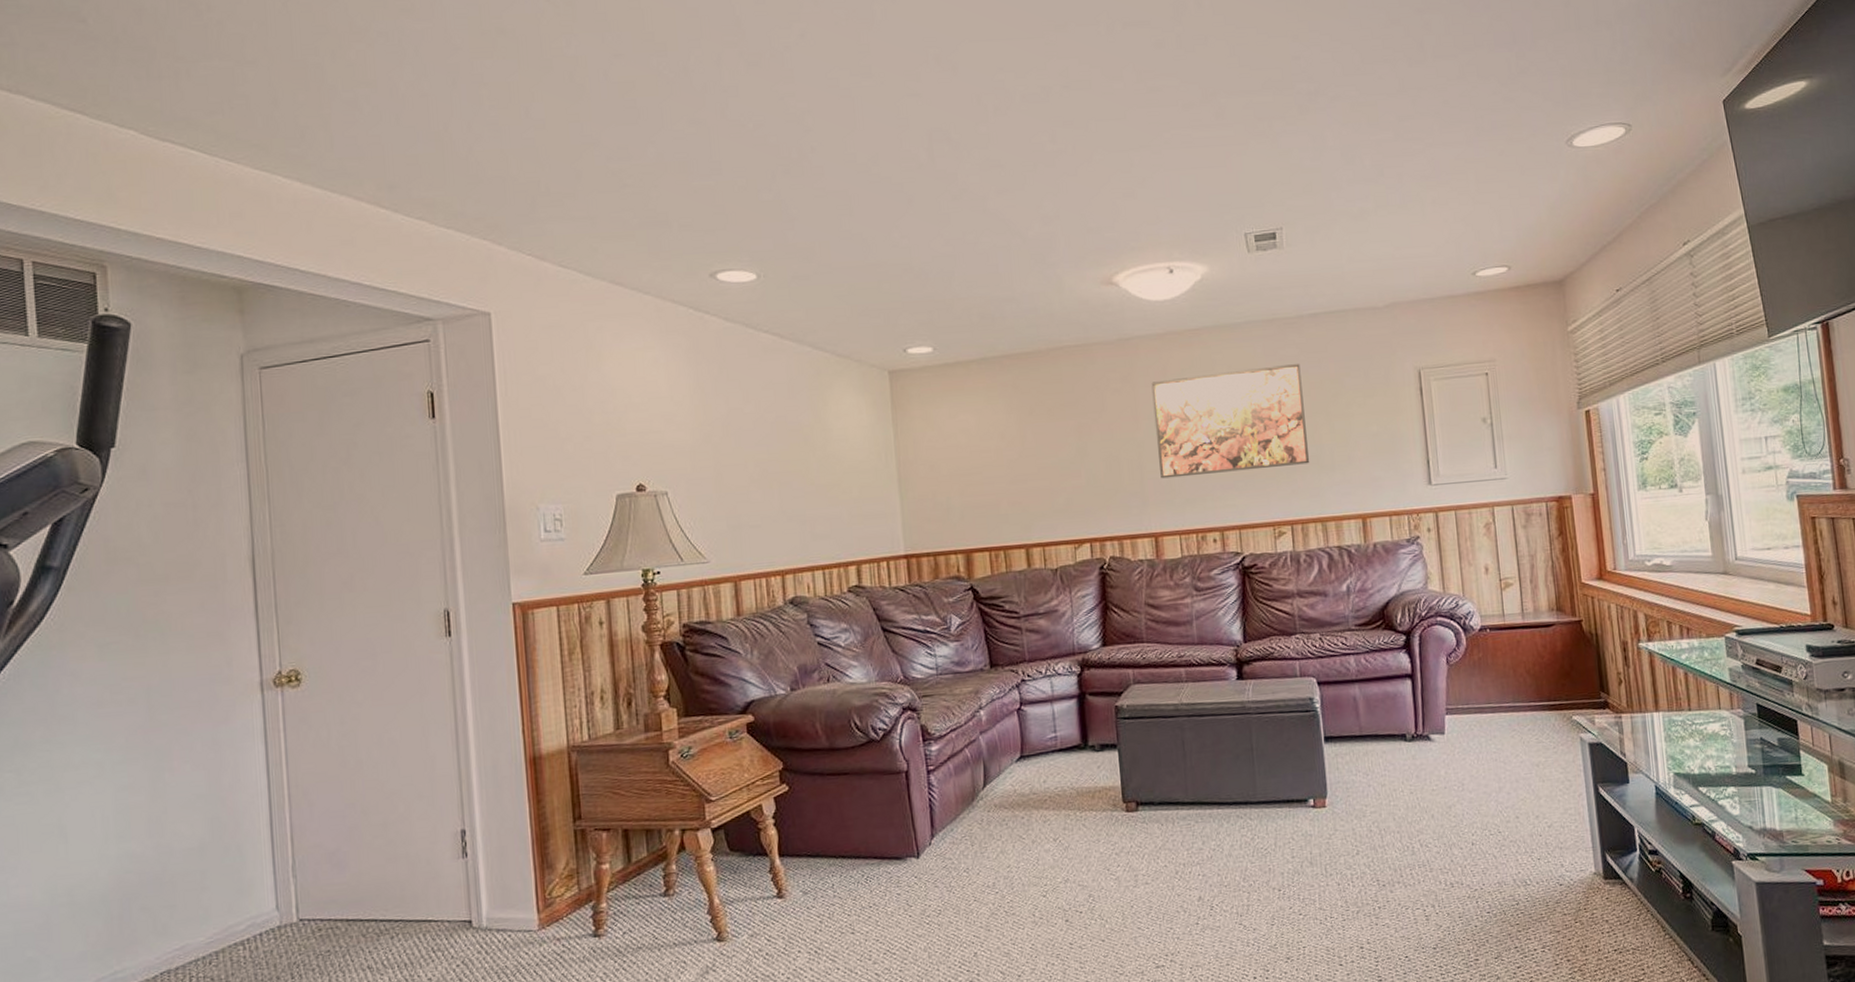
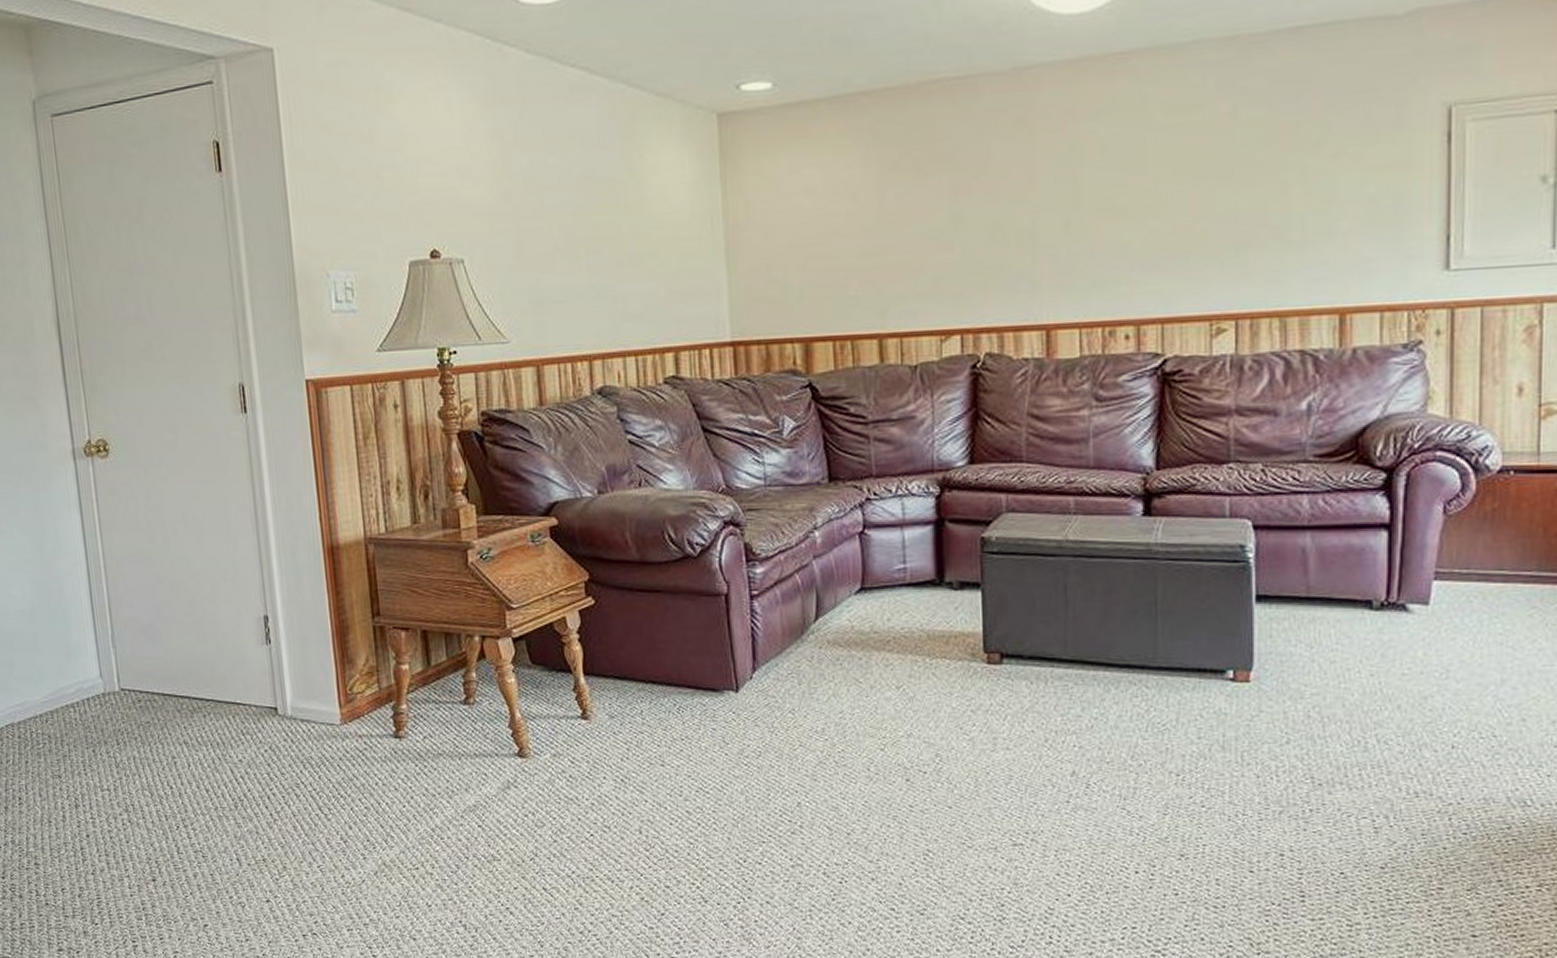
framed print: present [1151,364,1310,479] -> none [1055,99,1271,255]

